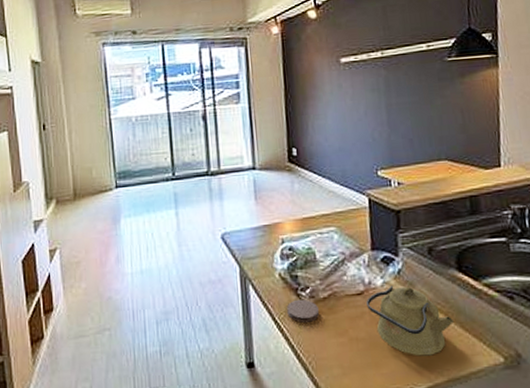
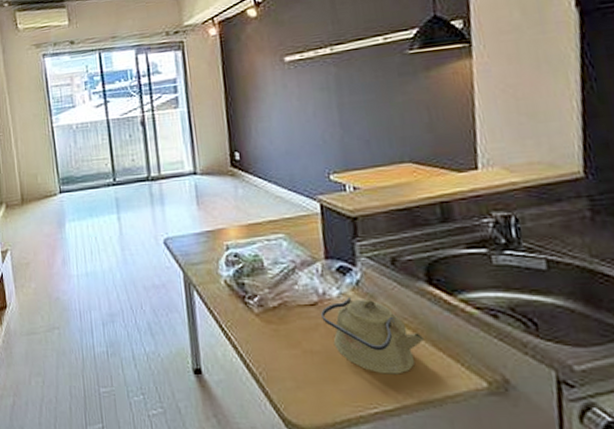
coaster: present [287,299,319,323] -> none [234,307,269,332]

